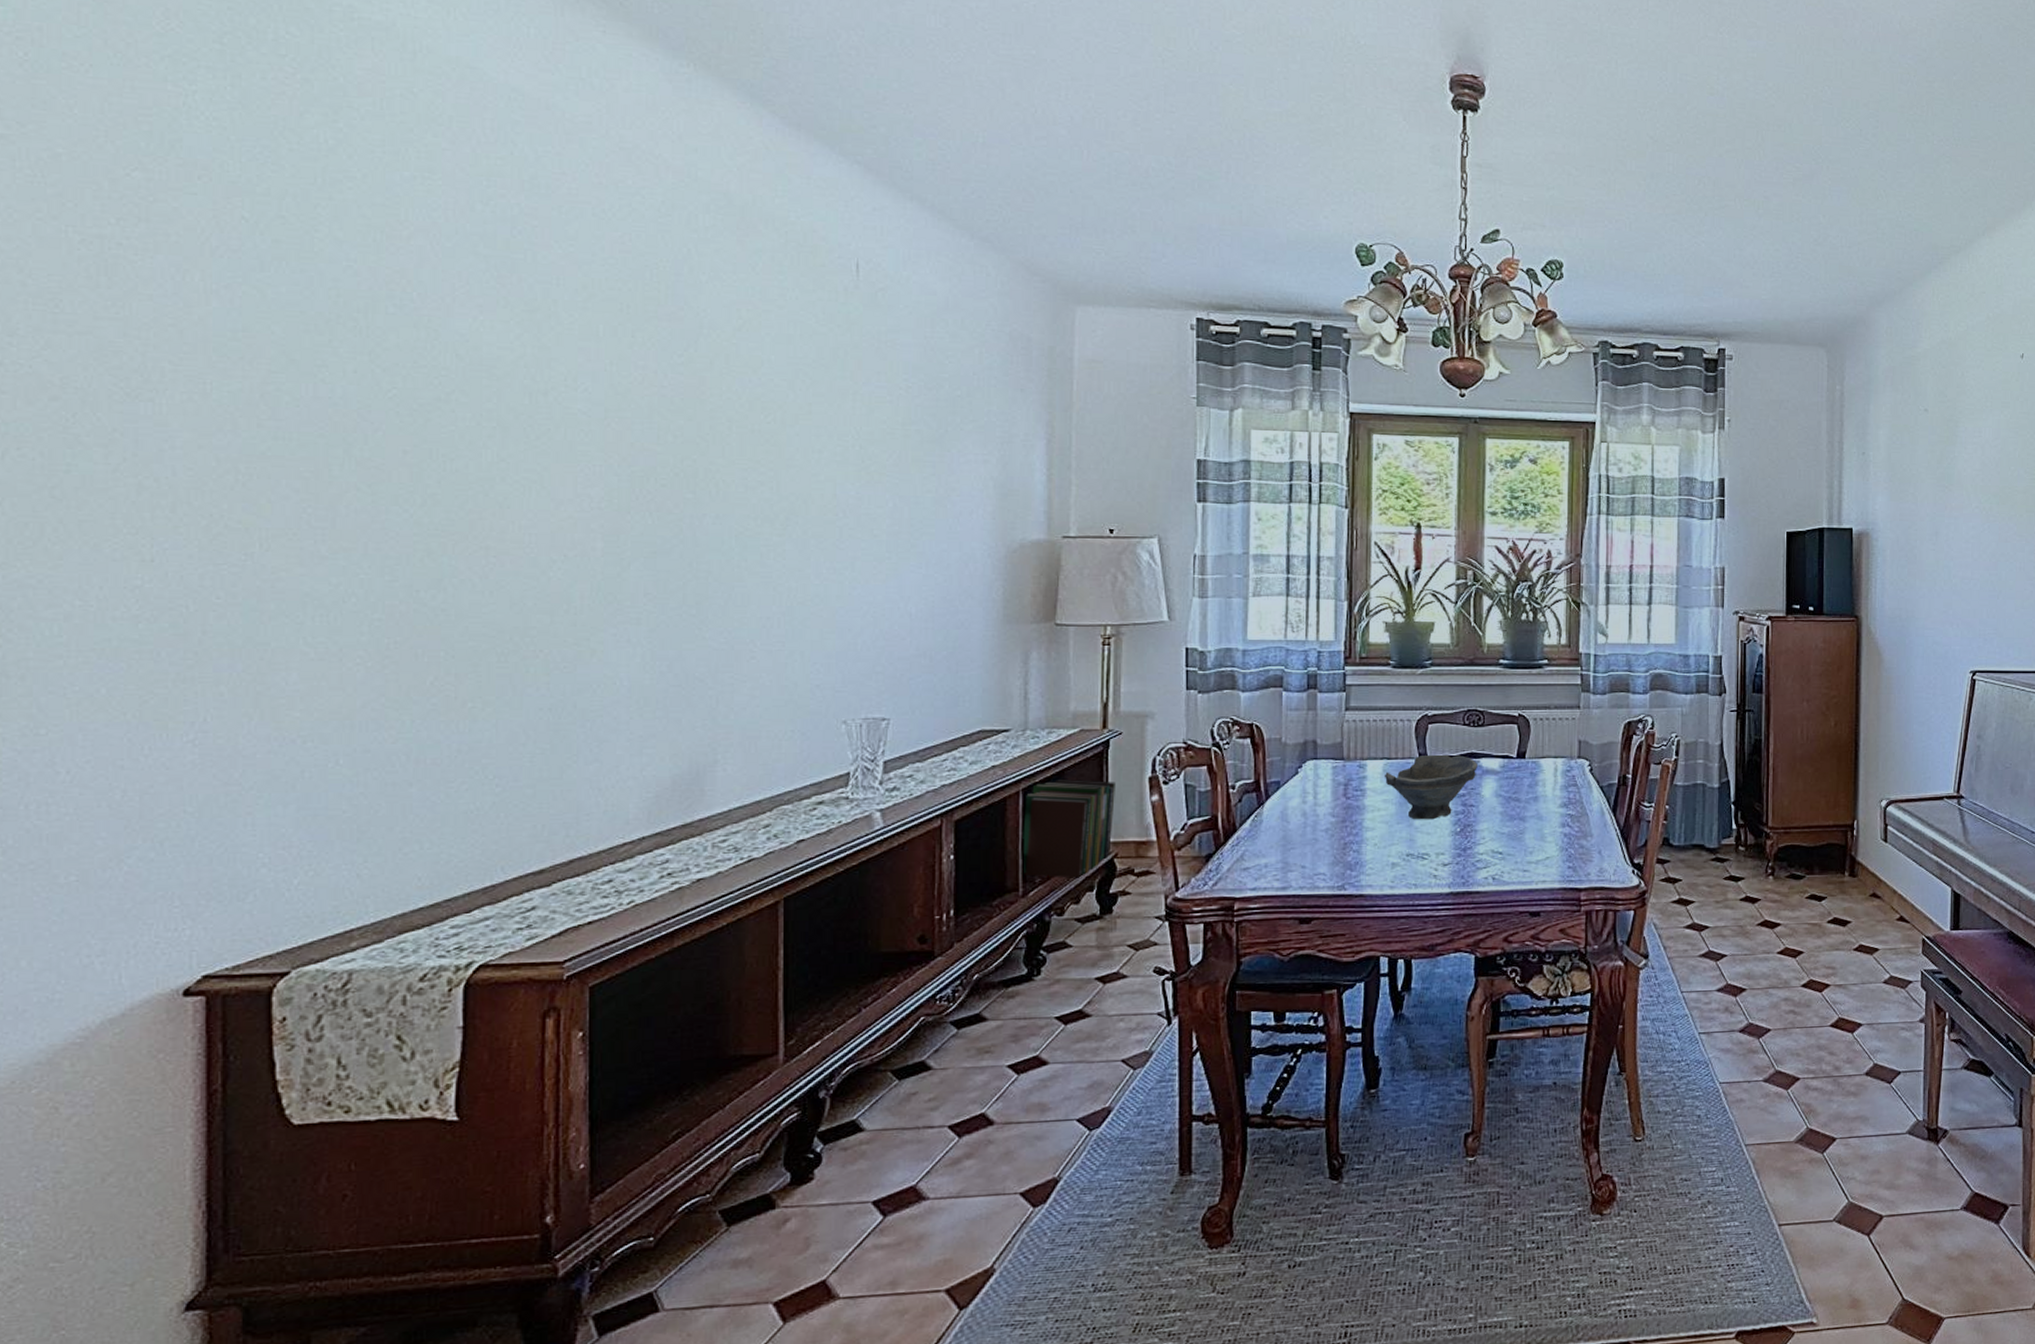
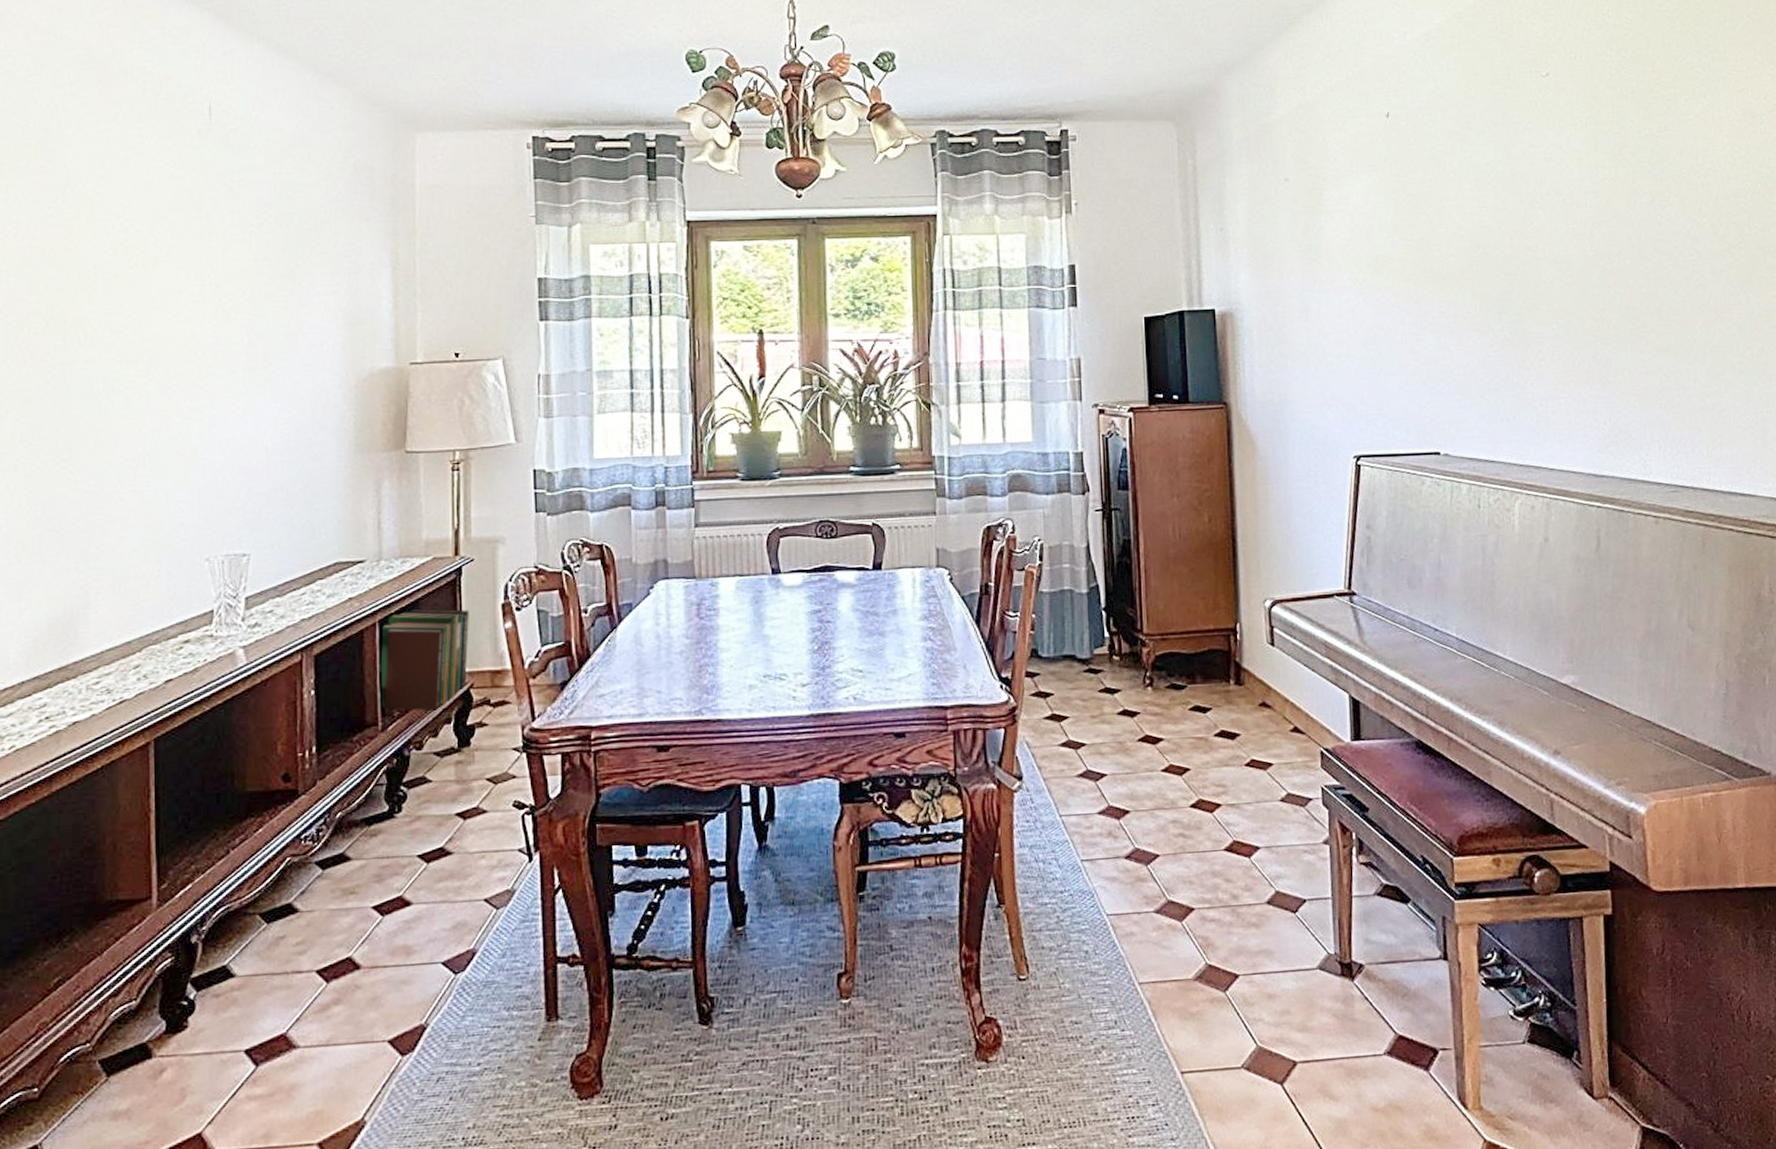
bowl: present [1384,754,1478,820] -> none [737,568,833,639]

